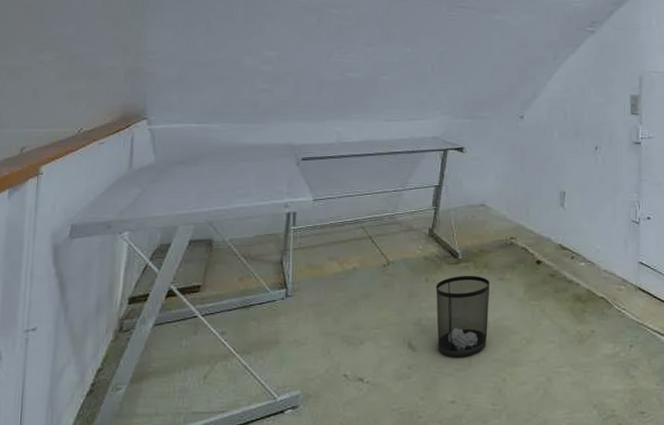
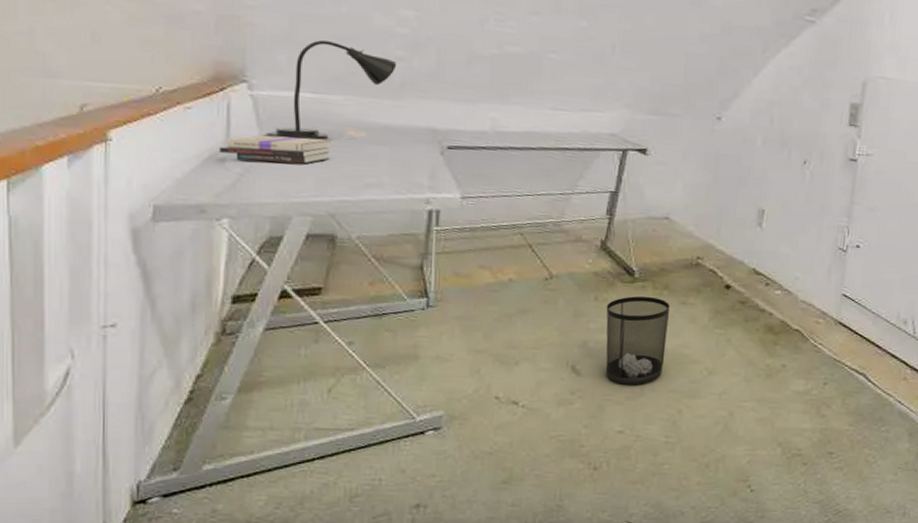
books: none [124,160,211,183] -> present [220,135,332,164]
desk lamp: none [158,81,262,162] -> present [263,40,397,141]

